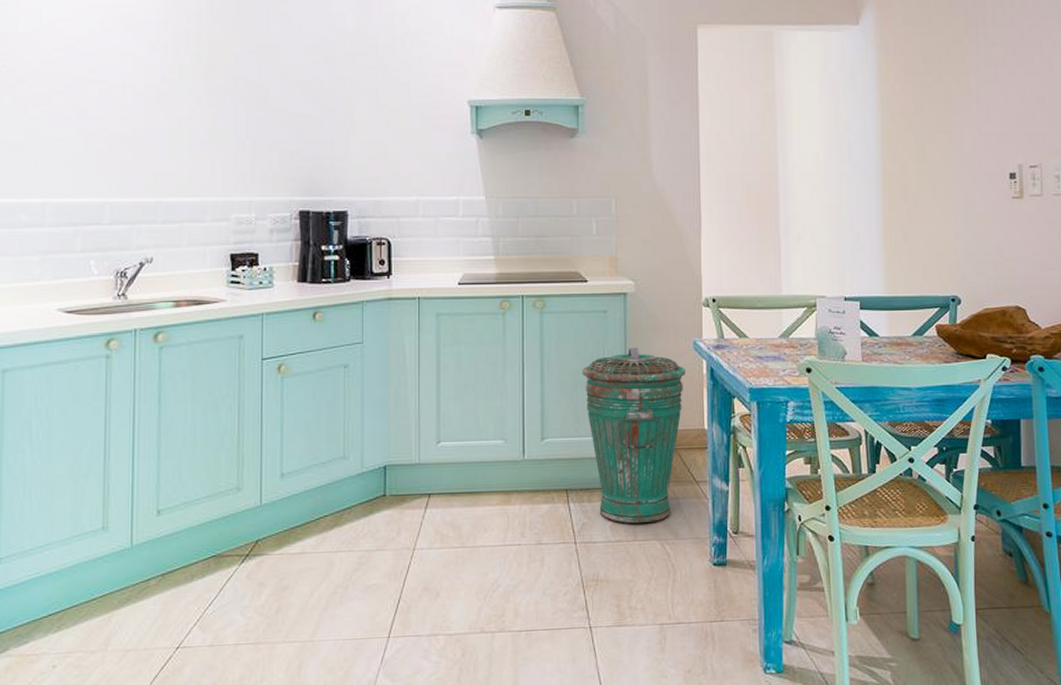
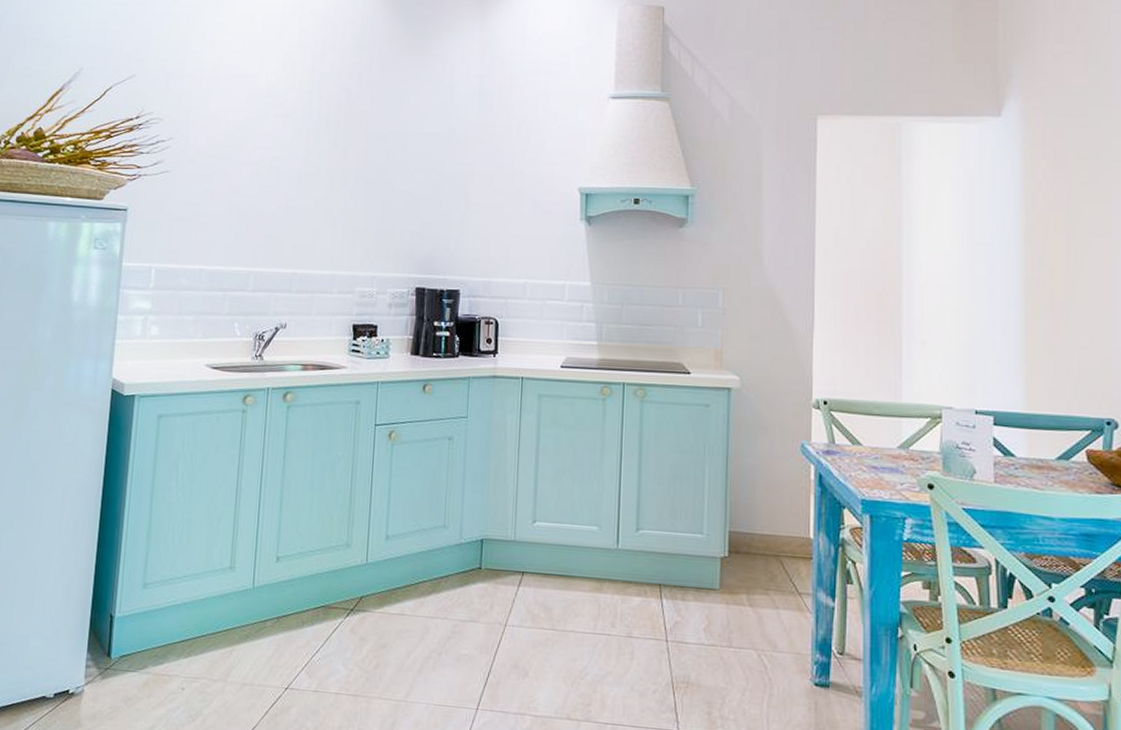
trash can: present [582,348,686,523] -> none [681,445,791,630]

